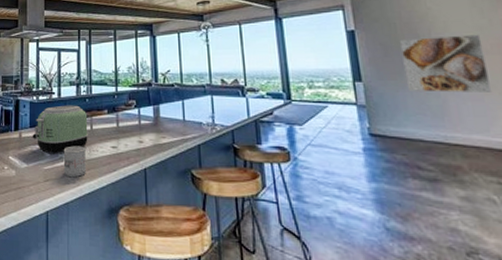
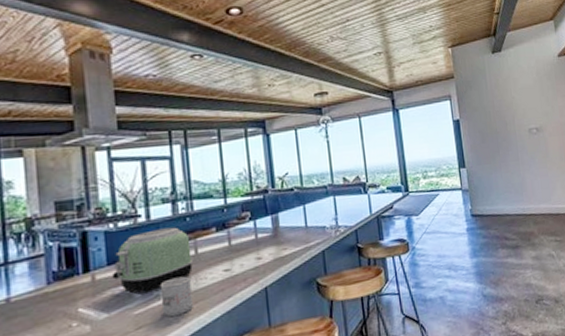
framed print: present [400,34,493,92] -> none [493,119,553,173]

